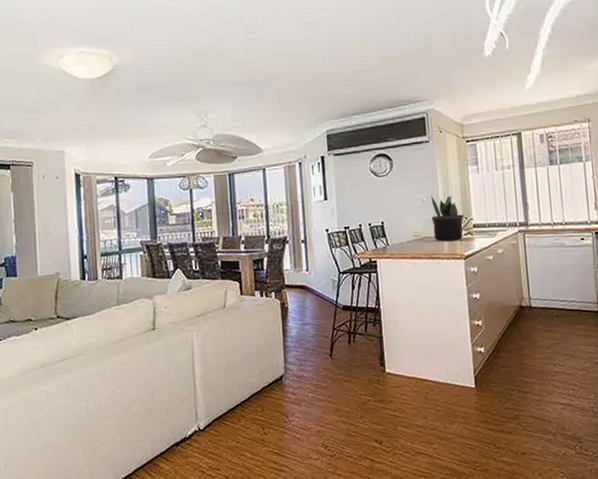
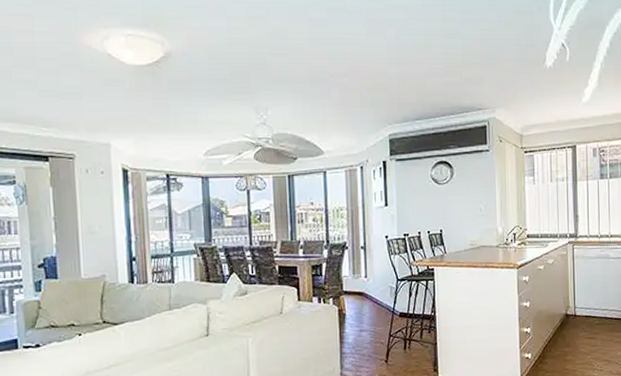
planter: present [431,195,464,242] -> none [488,205,518,251]

